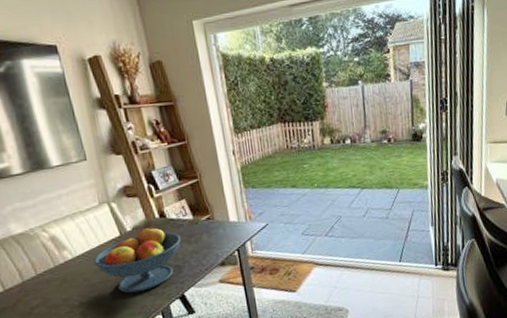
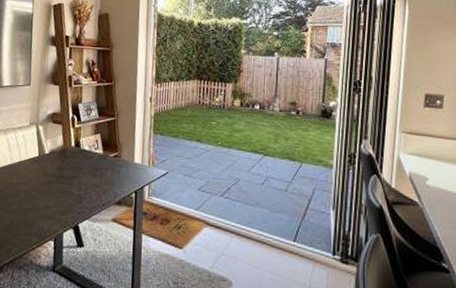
fruit bowl: present [93,225,182,294] -> none [10,152,89,214]

